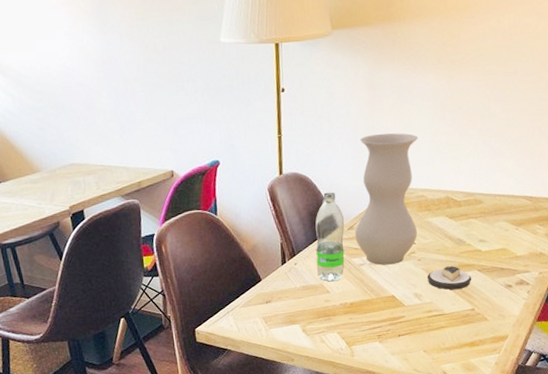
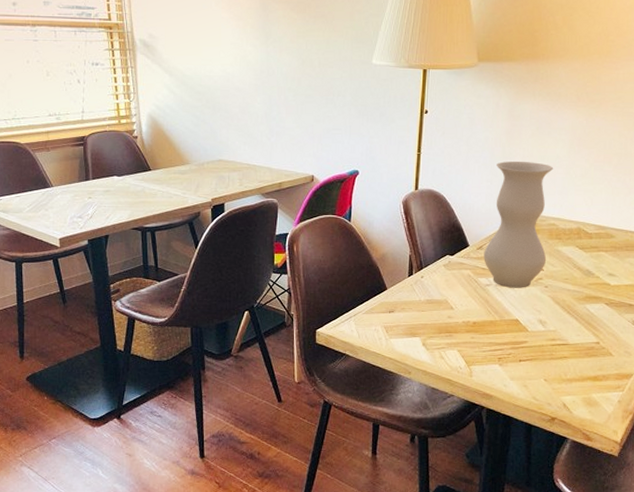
bottle: present [315,192,345,282] -> none [442,211,474,299]
cake slice: present [427,266,472,290] -> none [552,296,599,321]

